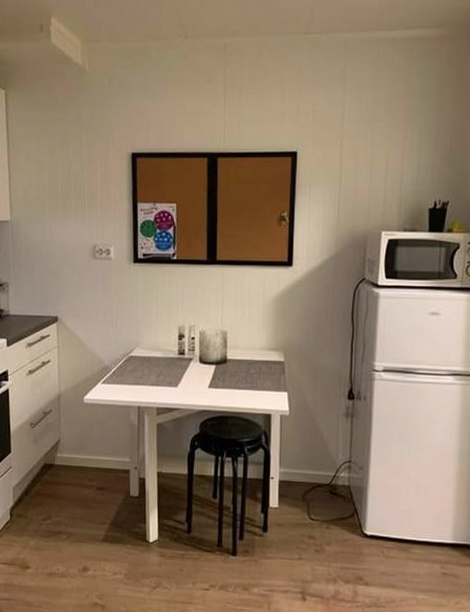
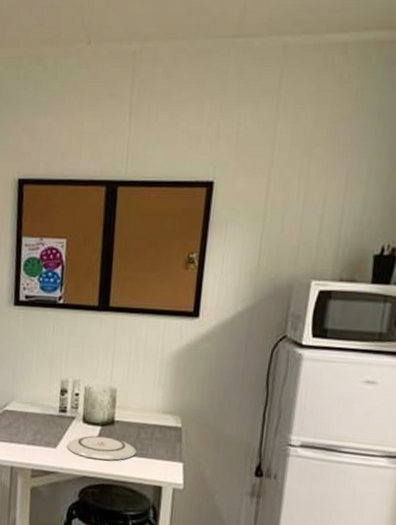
plate: none [187,373,247,395] -> present [67,435,137,461]

